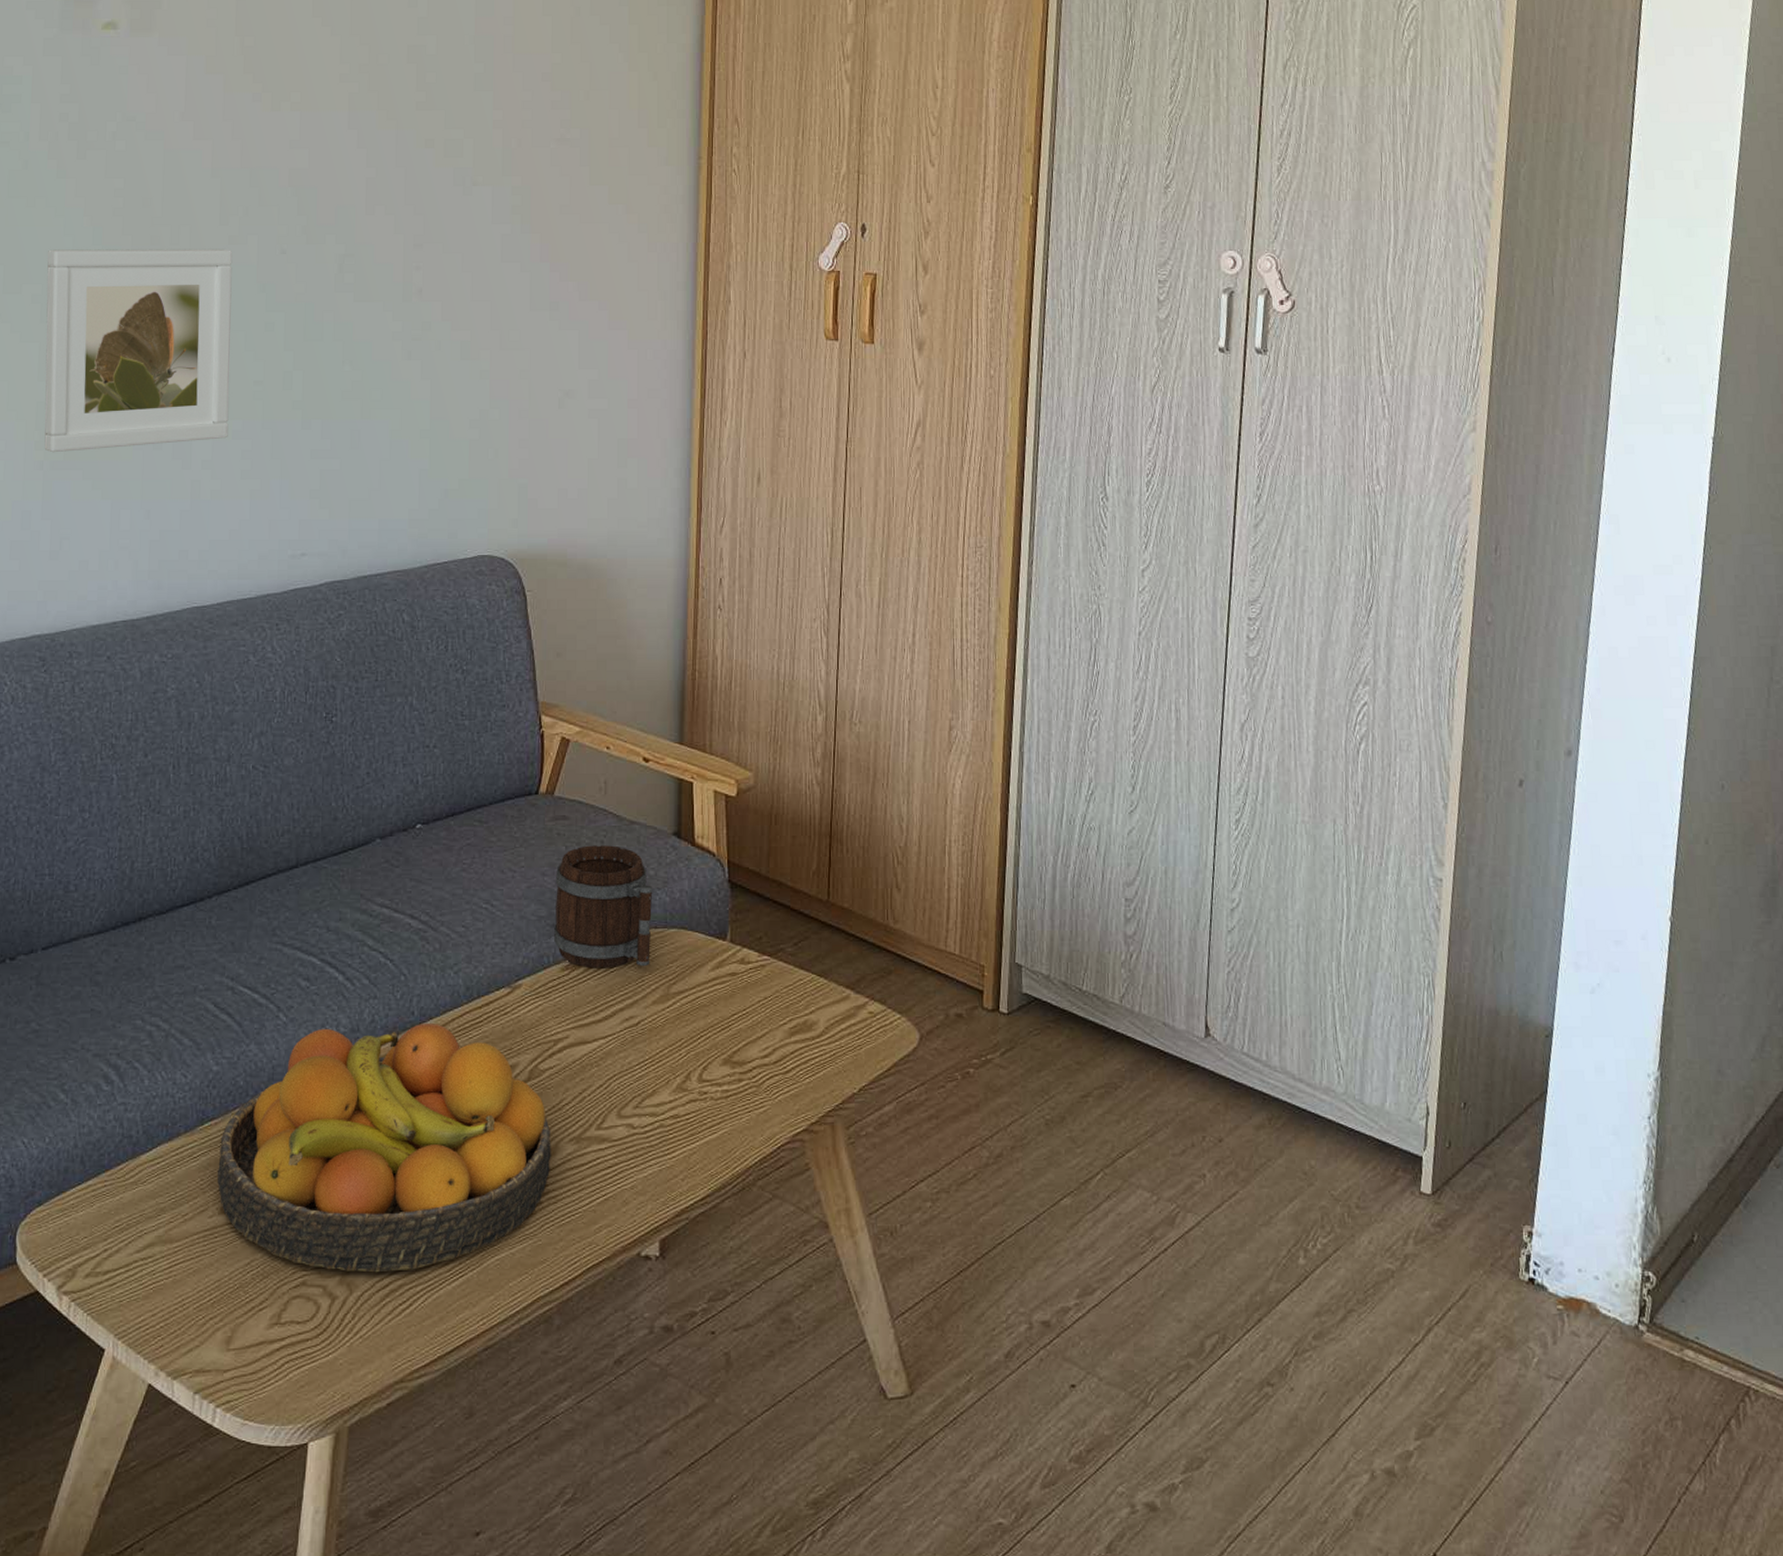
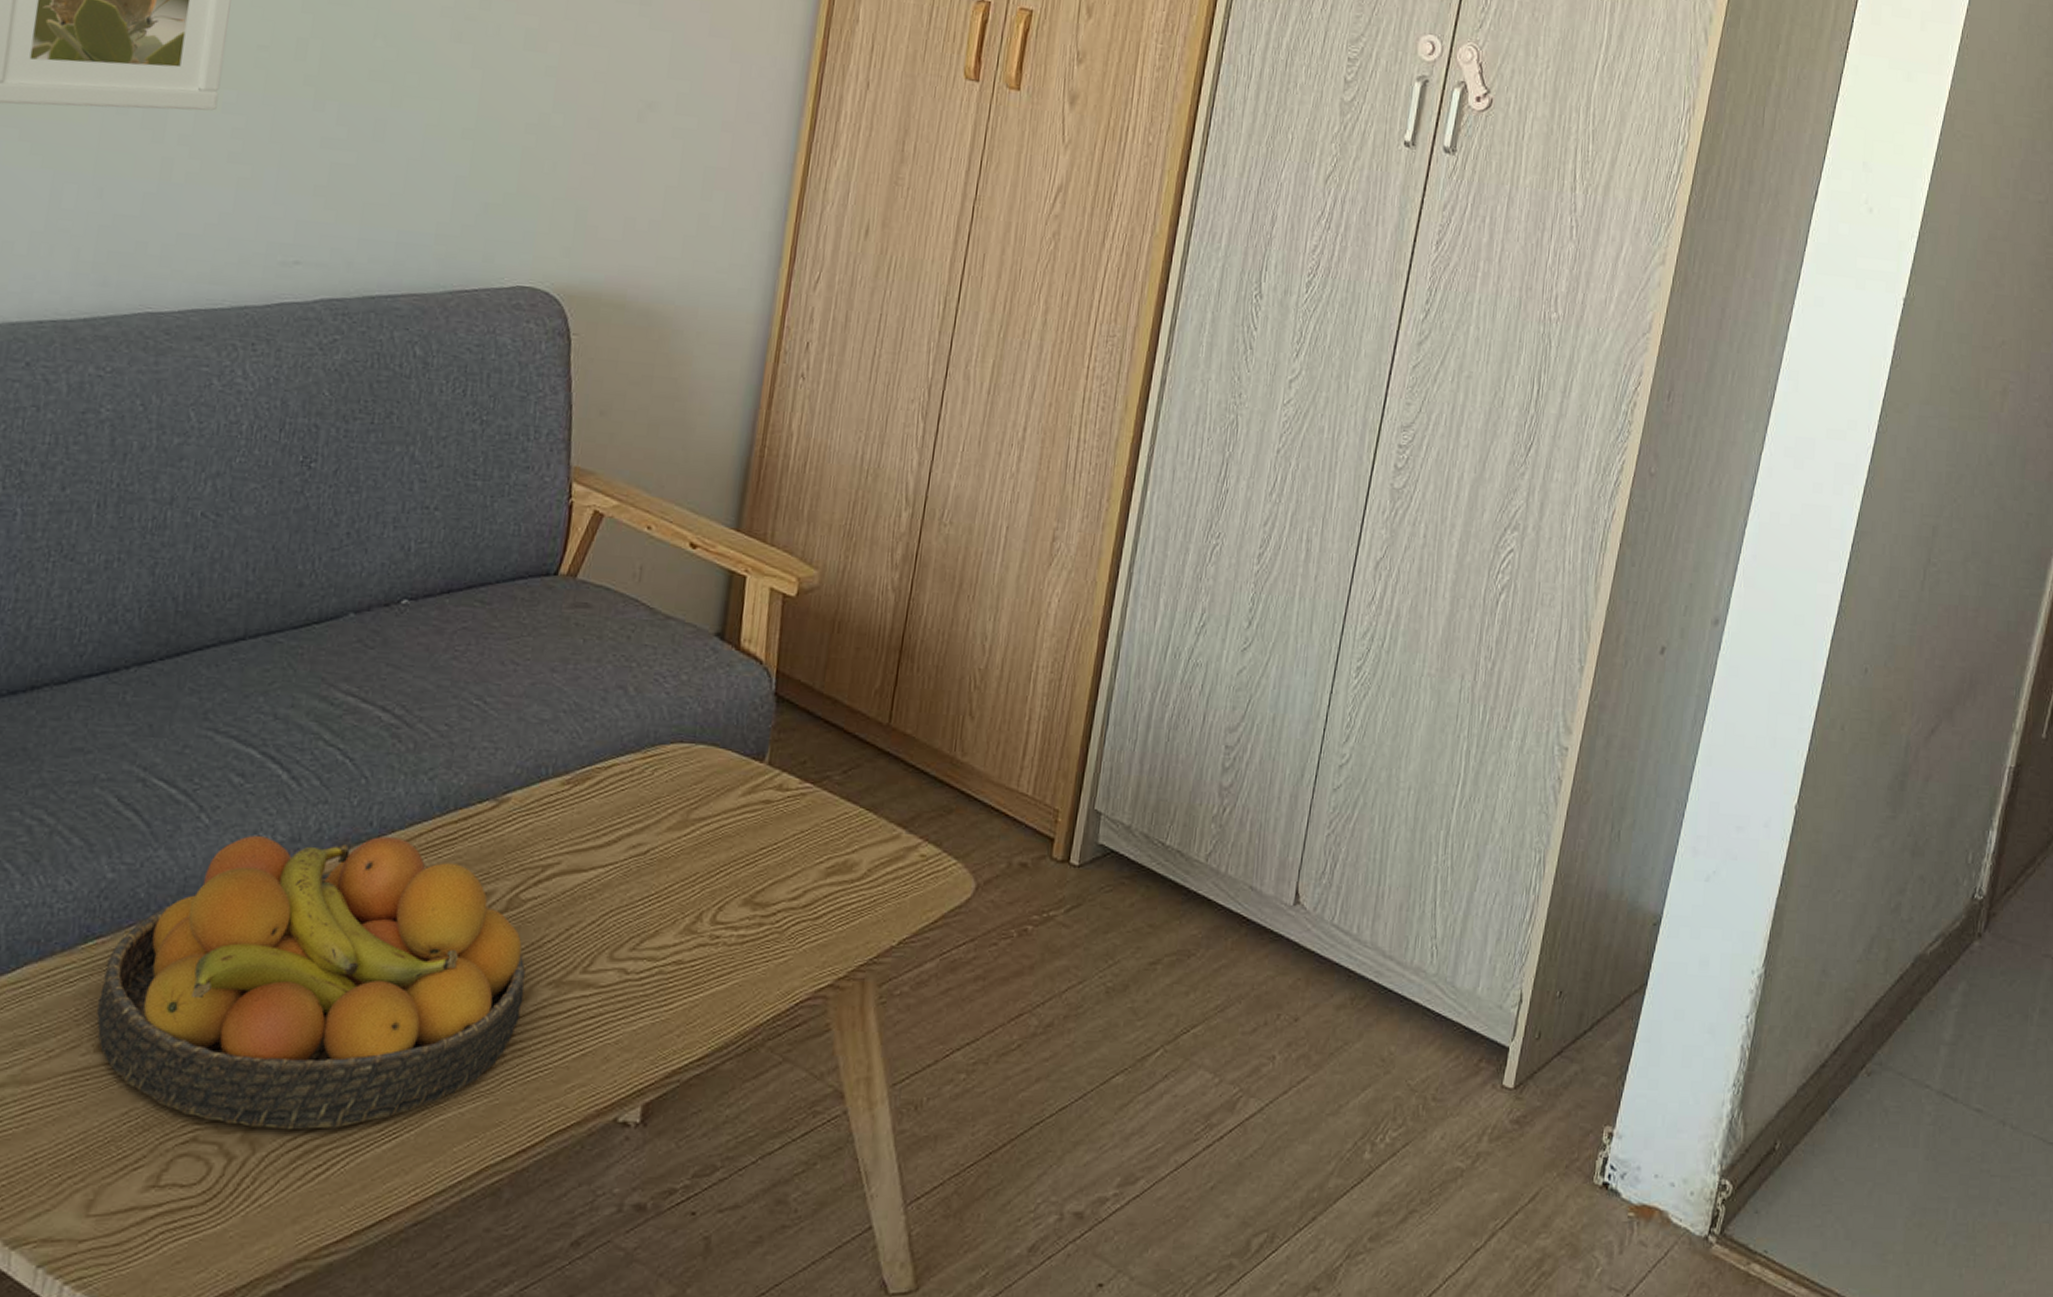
mug: present [553,845,653,969] -> none [556,640,684,787]

